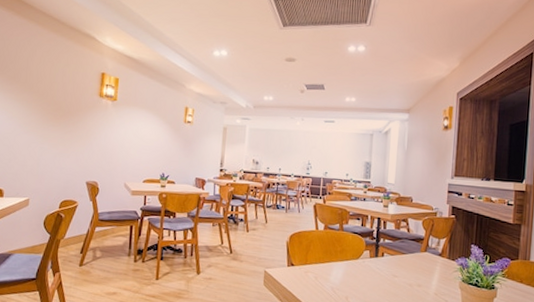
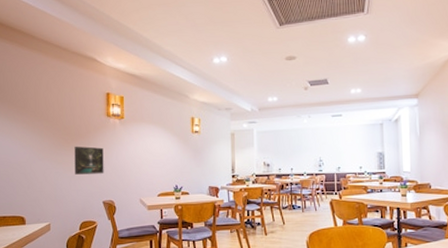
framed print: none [60,122,93,154] -> present [74,146,104,175]

